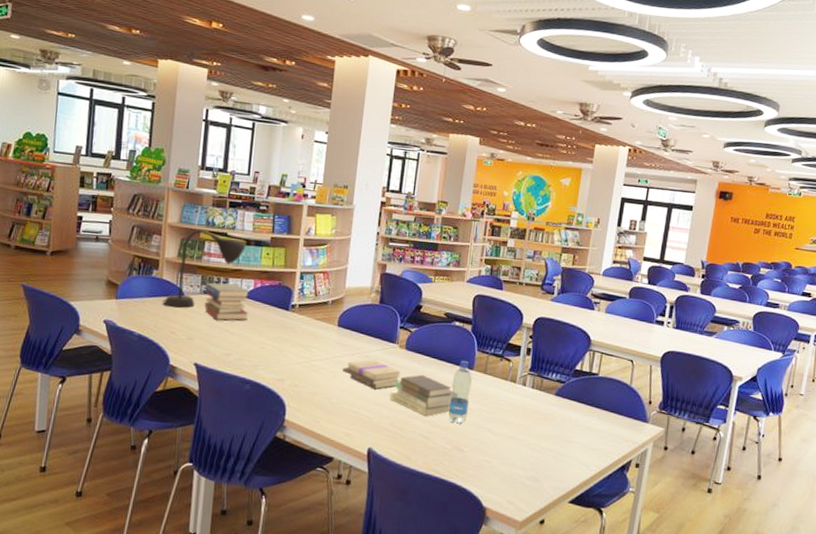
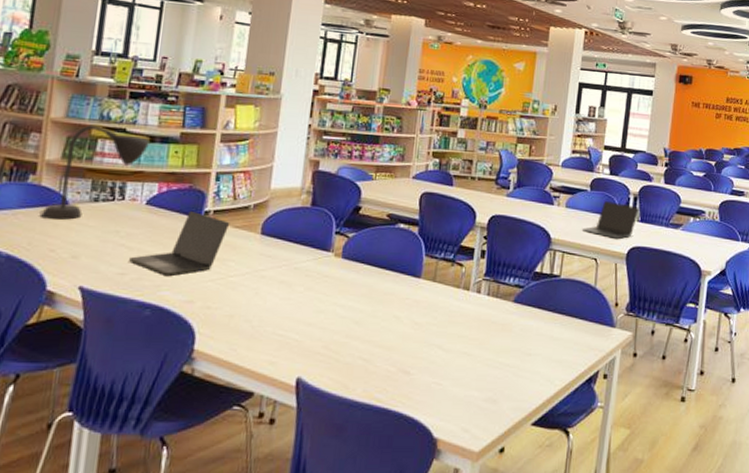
books: present [204,282,249,321] -> none [94,187,152,233]
laptop: none [232,304,313,358] -> present [129,210,230,276]
books: present [342,360,401,390] -> none [265,272,336,307]
books: present [389,374,453,416] -> none [322,286,398,335]
bottle: present [448,360,472,424] -> none [391,267,419,342]
laptop: none [620,308,676,344] -> present [583,201,640,240]

